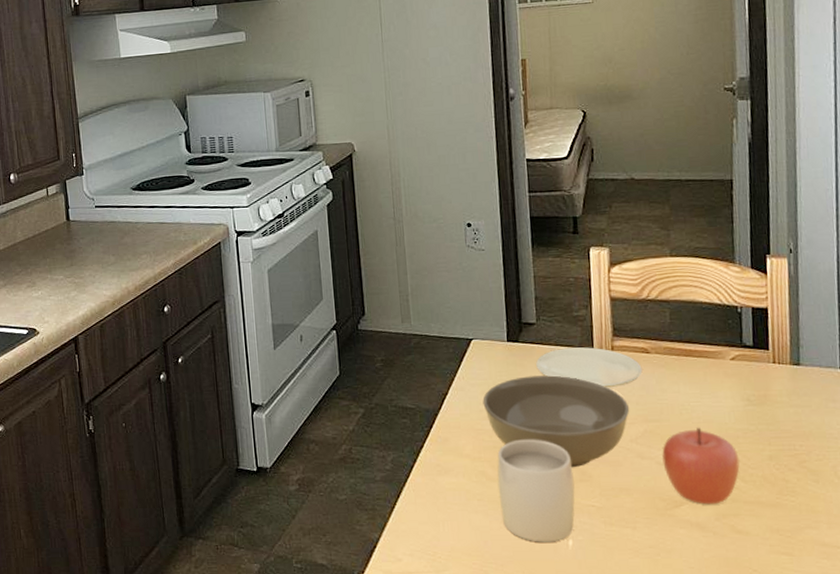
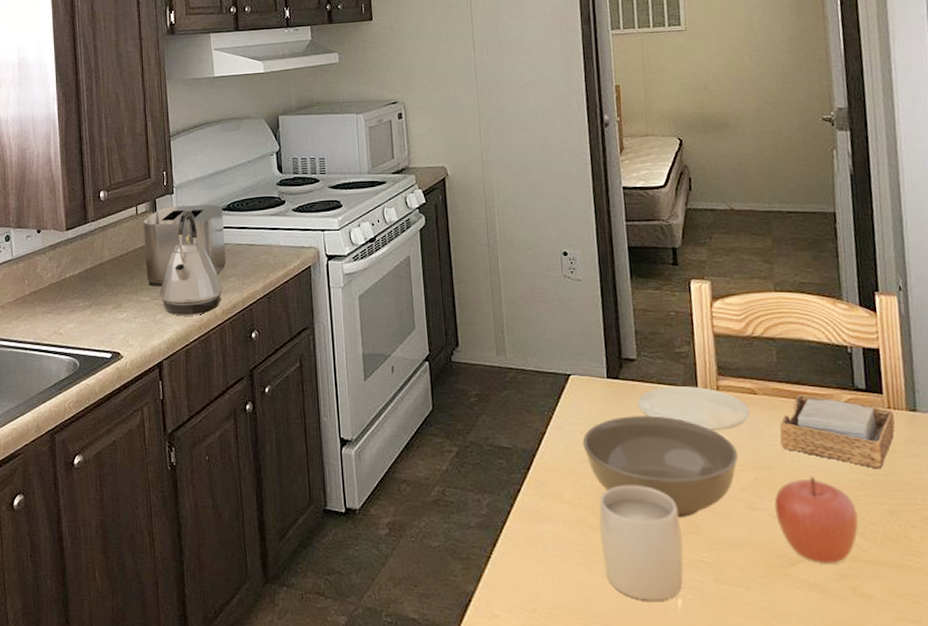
toaster: none [54,184,138,265] -> present [143,204,226,286]
kettle: none [73,191,135,293] -> present [159,210,223,316]
napkin holder: none [670,351,779,419] -> present [780,394,895,469]

